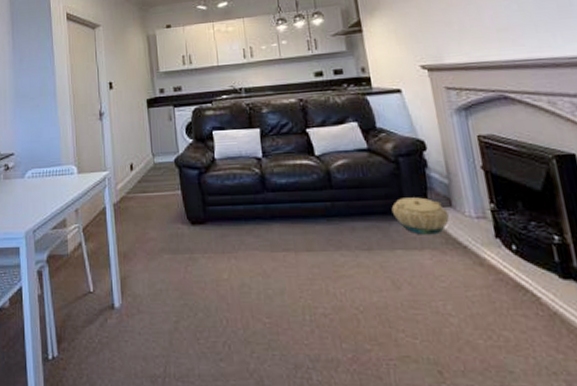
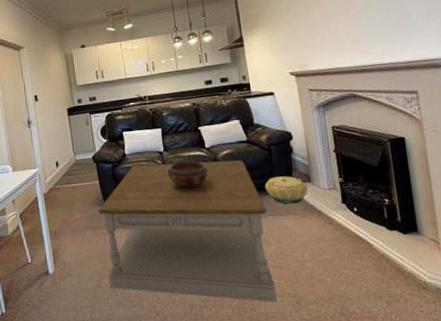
coffee table: none [179,172,412,369] -> present [98,160,277,302]
decorative bowl: none [266,171,318,207] -> present [167,160,208,189]

